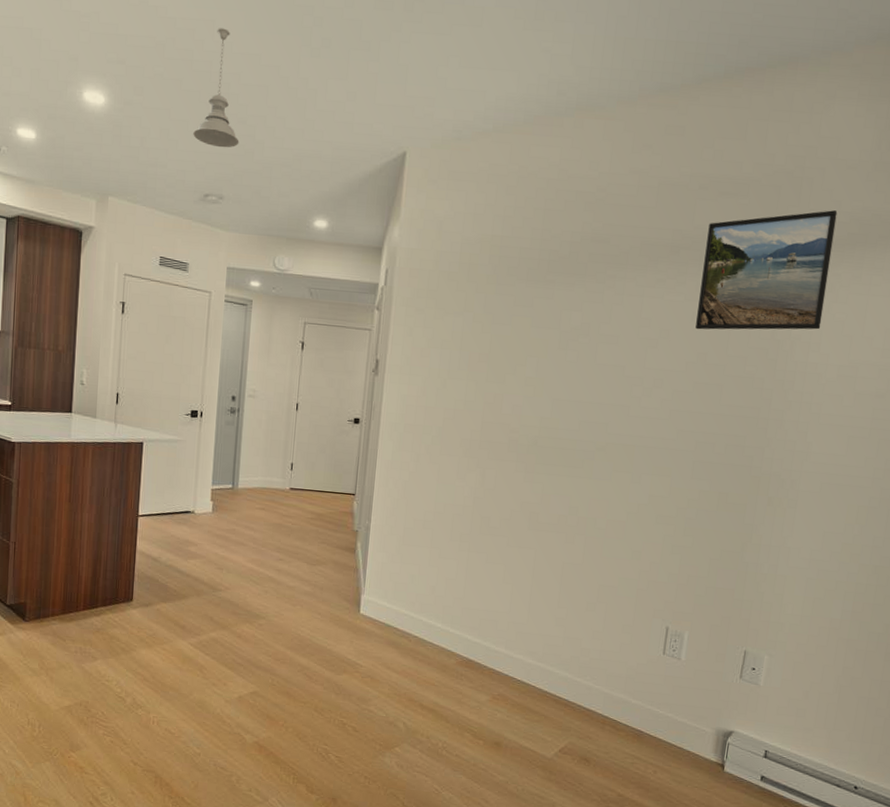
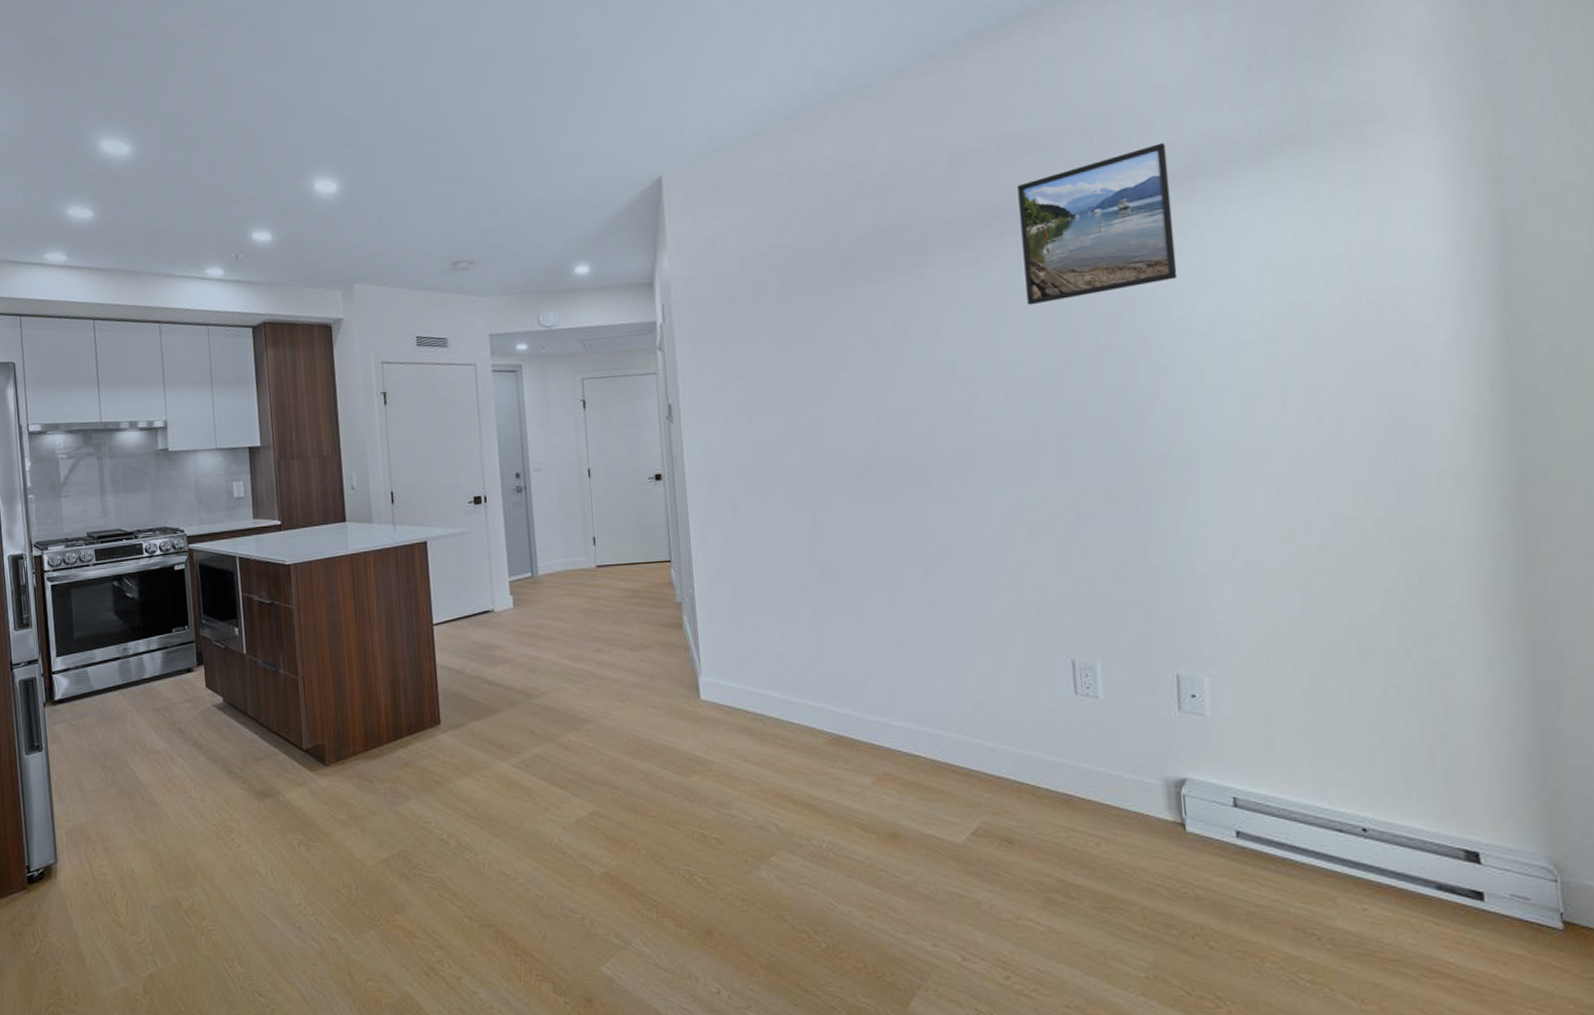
pendant light: present [193,28,239,148] -> none [432,89,482,212]

